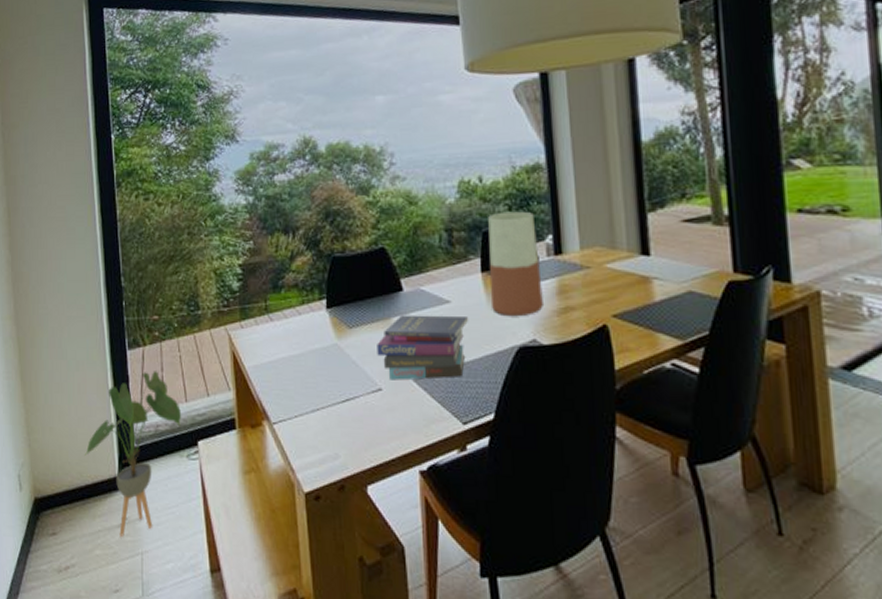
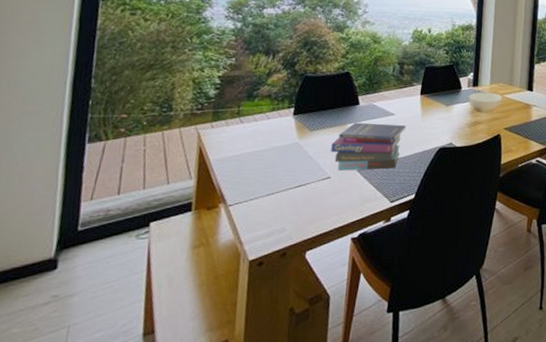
house plant: present [84,371,182,537] -> none [15,162,137,313]
vase: present [488,211,543,317] -> none [423,54,463,127]
bowl: none [549,262,603,293] -> present [468,92,503,113]

